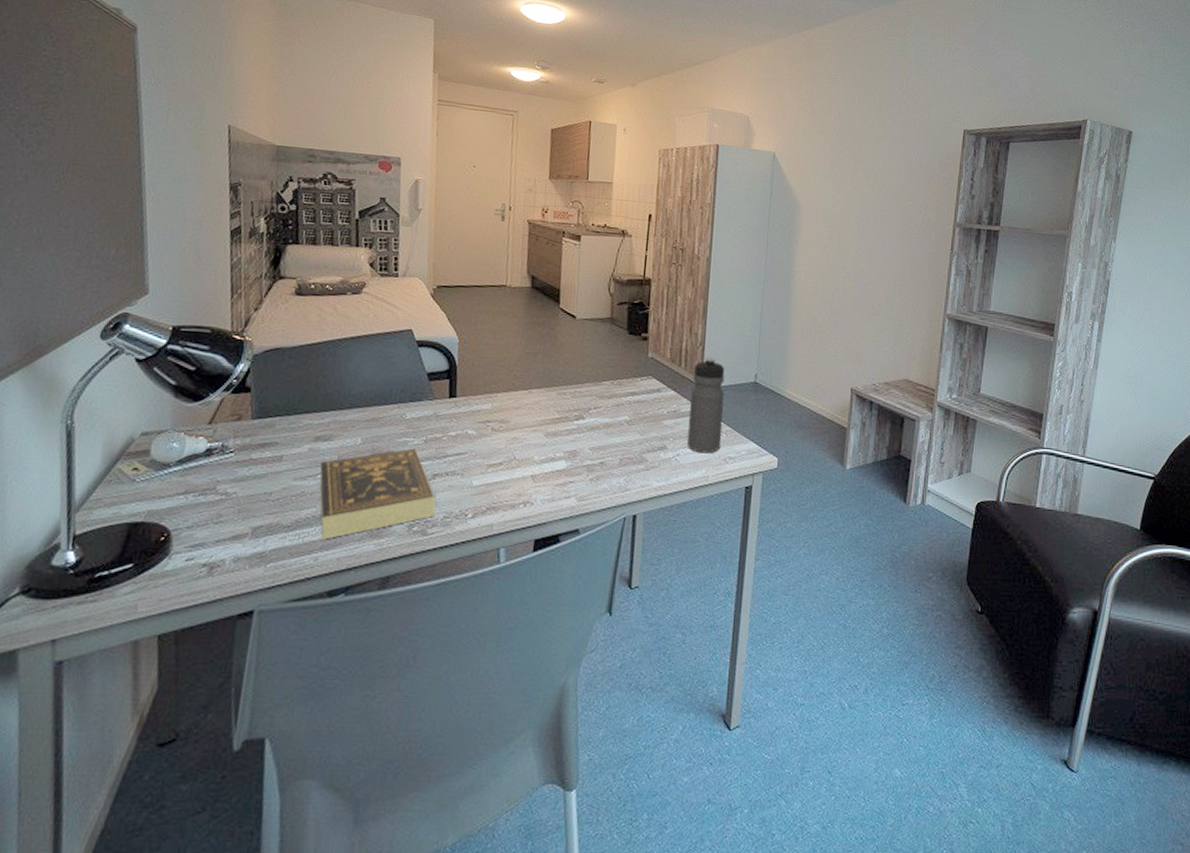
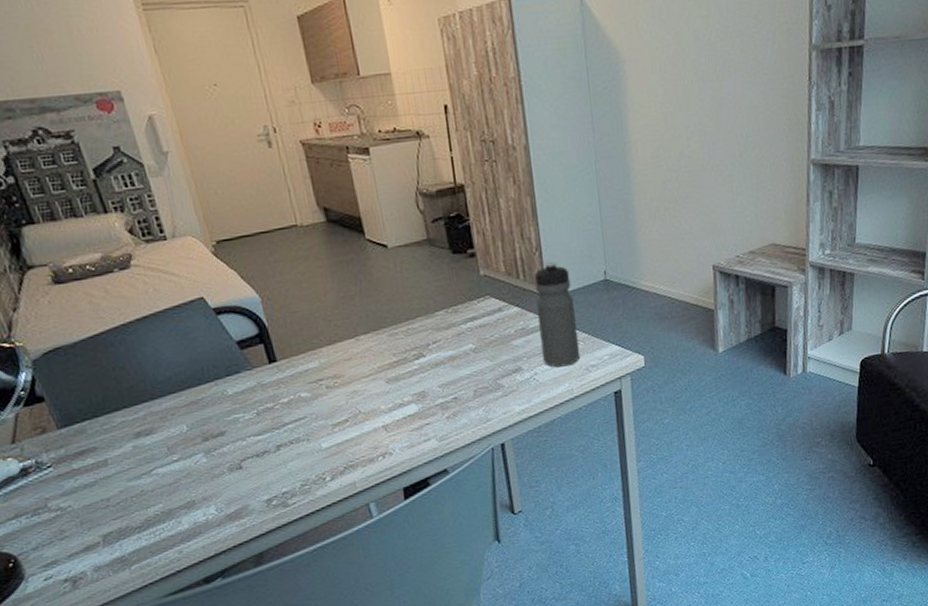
book: present [319,448,436,540] -> none [149,423,291,533]

